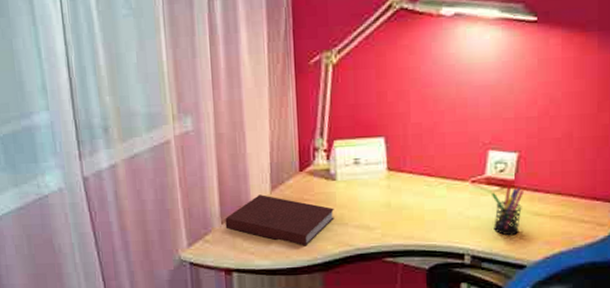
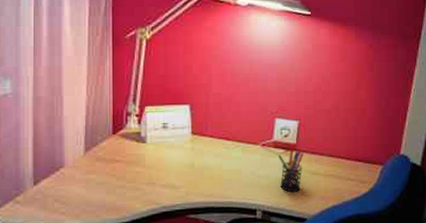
notebook: present [225,194,334,247] -> none [38,156,143,206]

